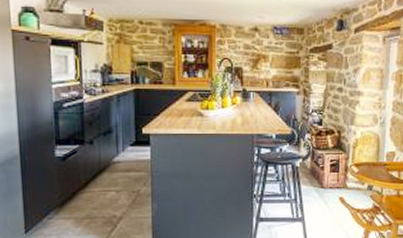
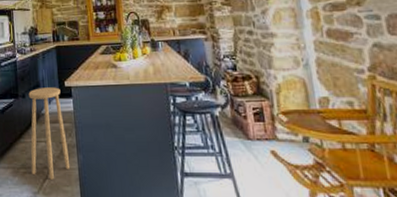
stool: none [97,134,143,229] -> present [28,87,71,180]

